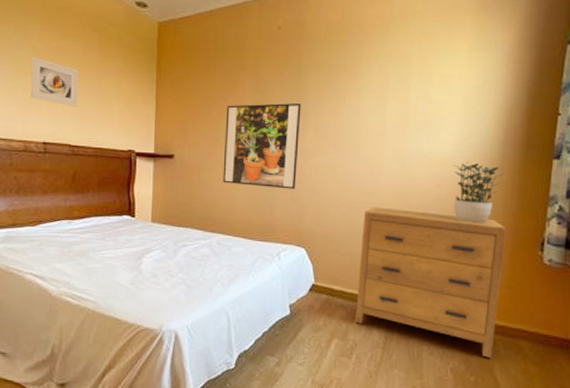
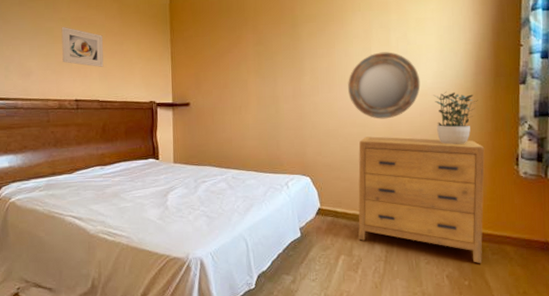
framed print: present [223,102,301,189] -> none [232,50,298,126]
home mirror: none [356,111,440,189] -> present [348,52,421,119]

